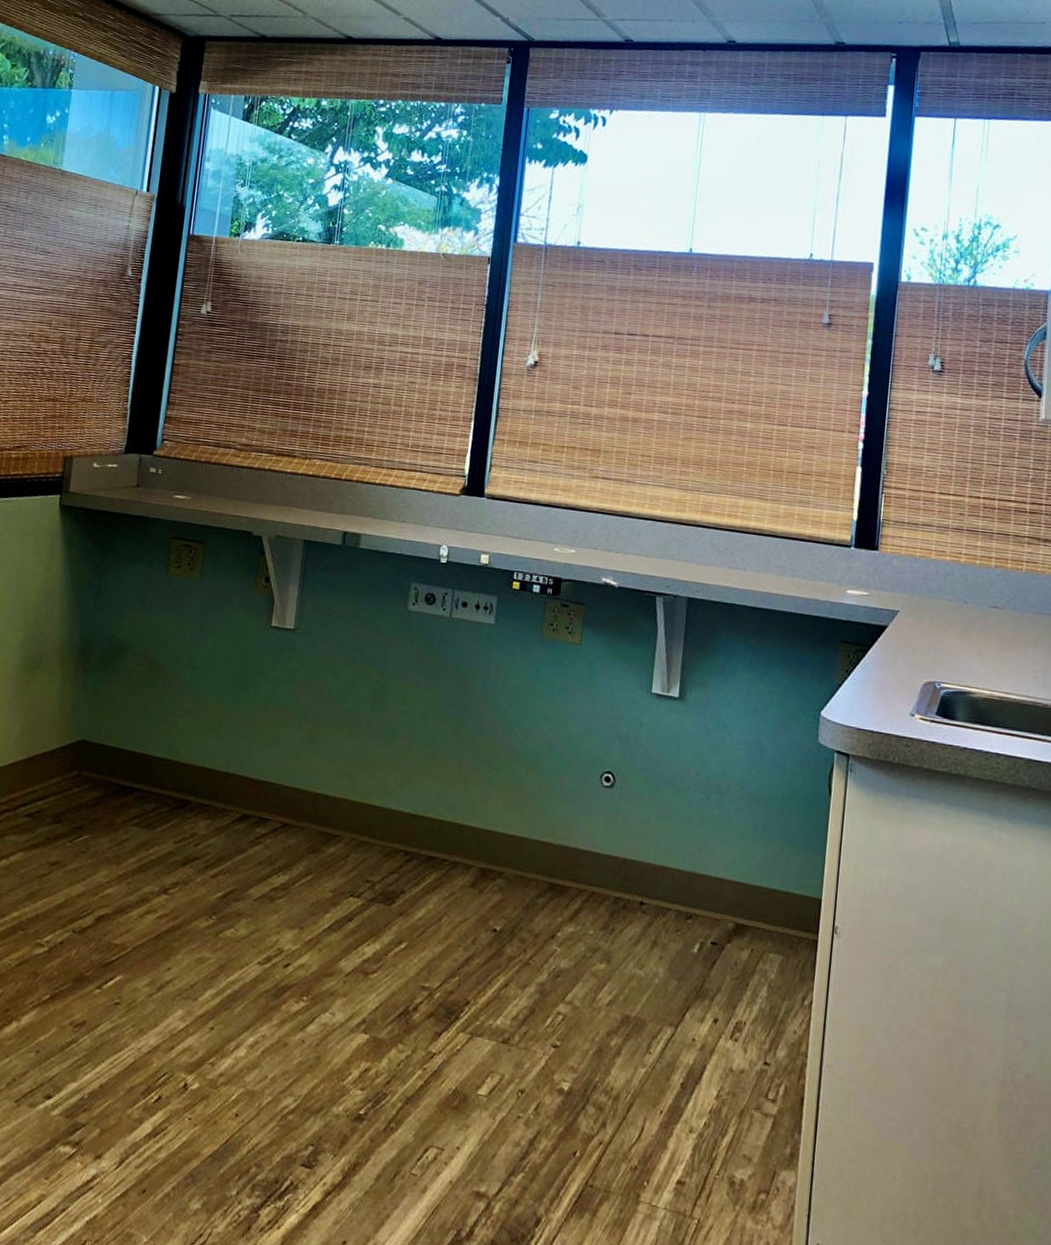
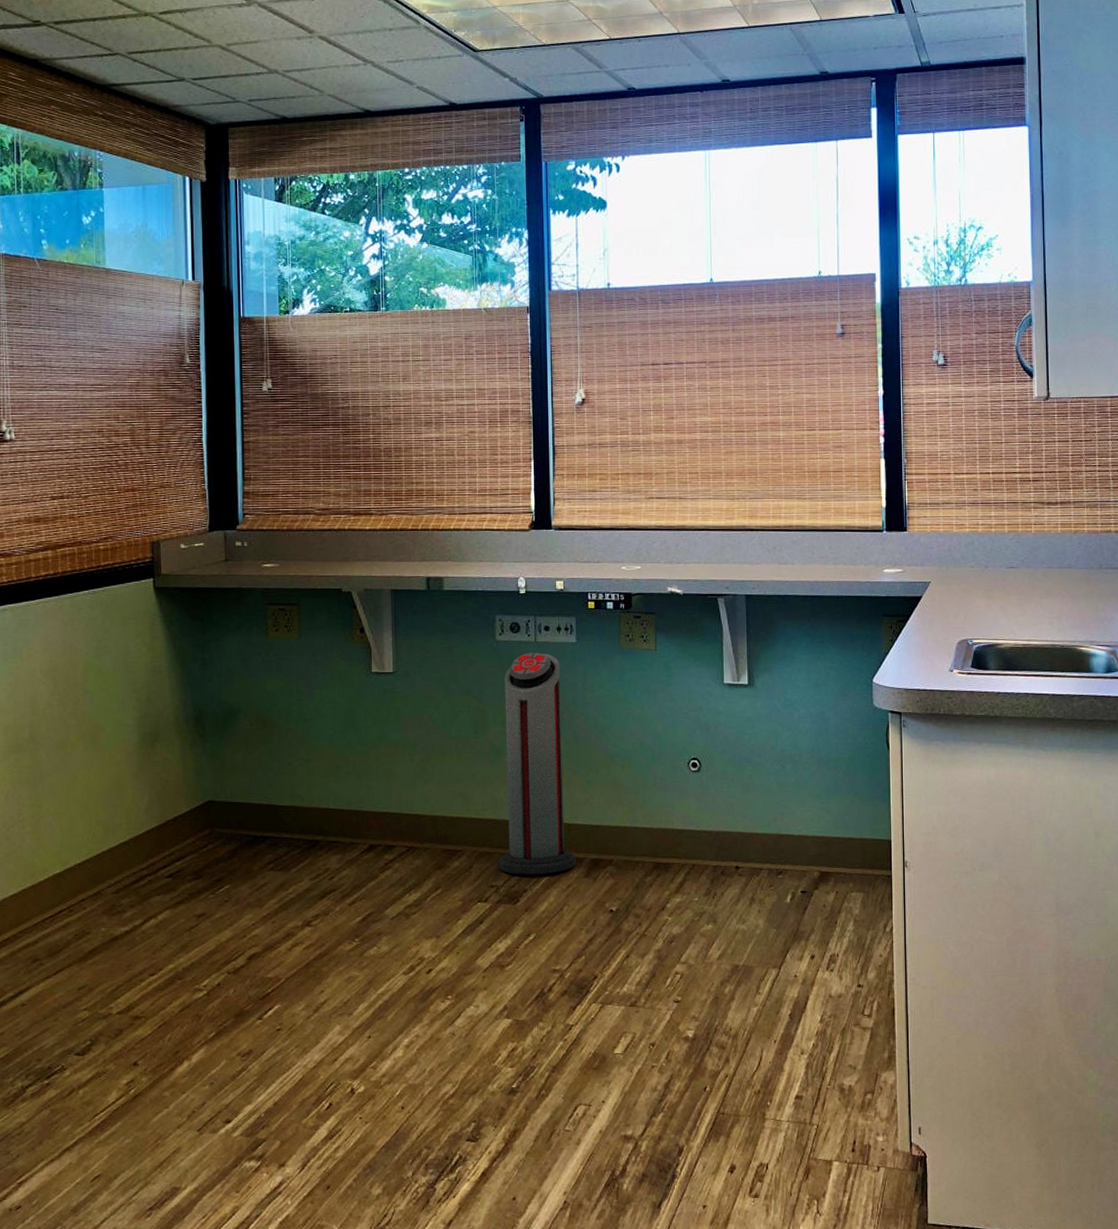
air purifier: none [377,628,474,878] -> present [498,652,576,875]

